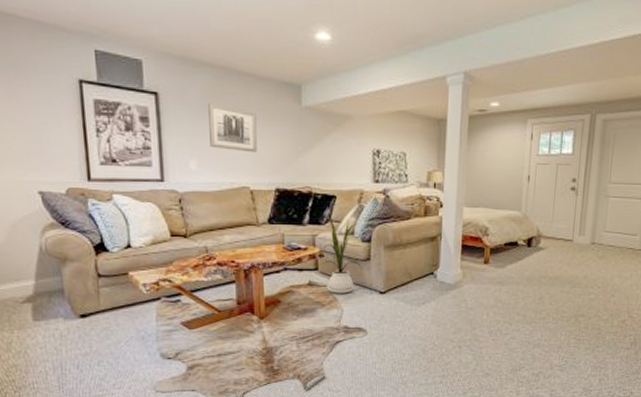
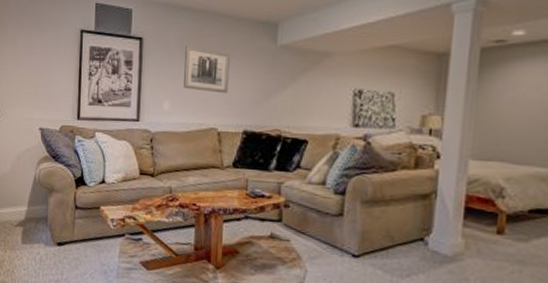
house plant: present [322,214,361,294] -> none [287,160,332,252]

